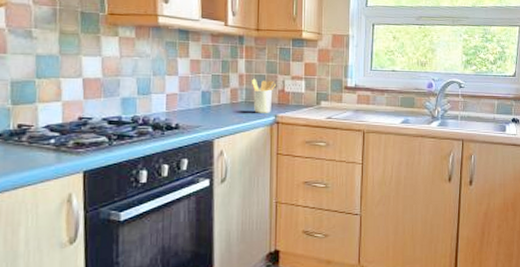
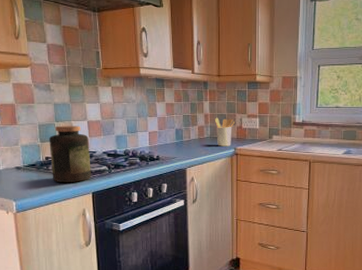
jar: none [24,83,84,160] -> present [49,125,91,183]

